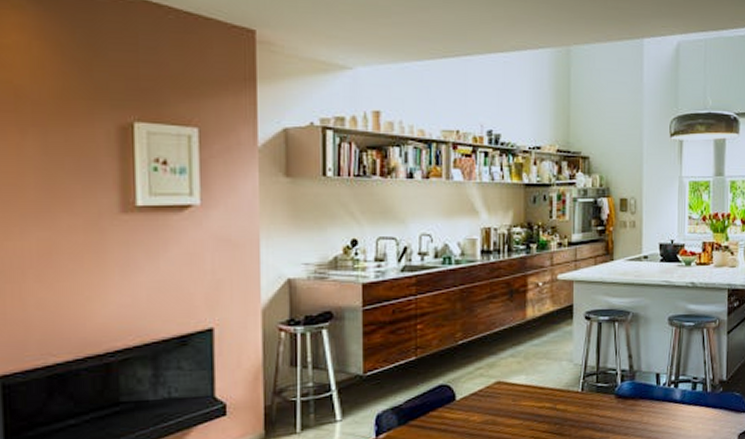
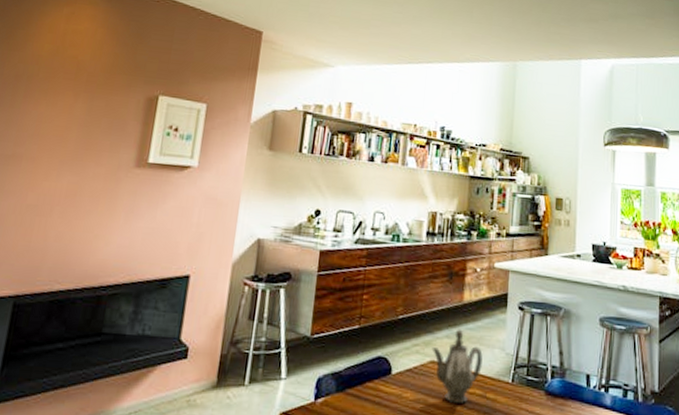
teapot: none [496,346,550,420] -> present [432,329,483,404]

